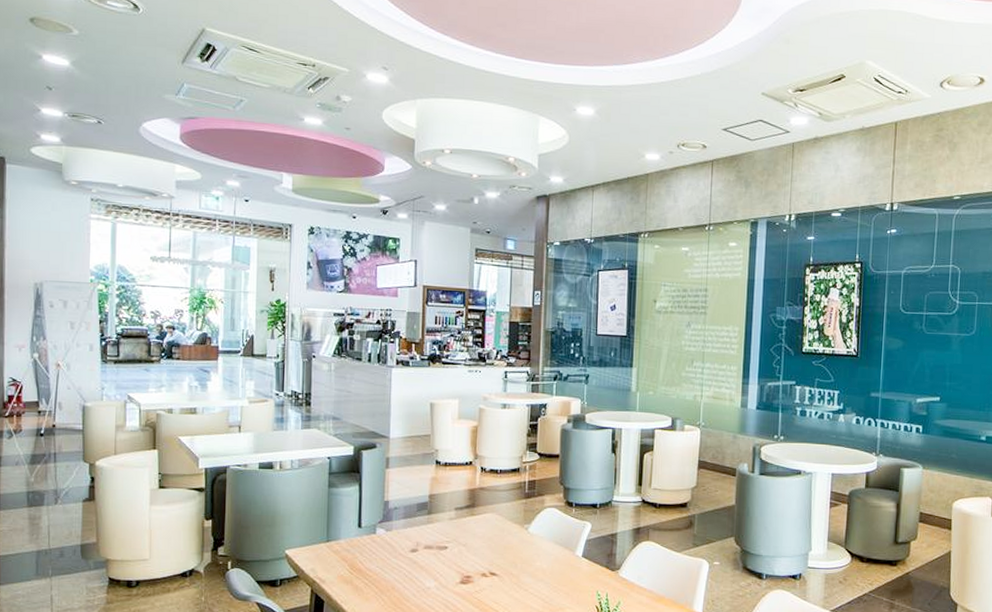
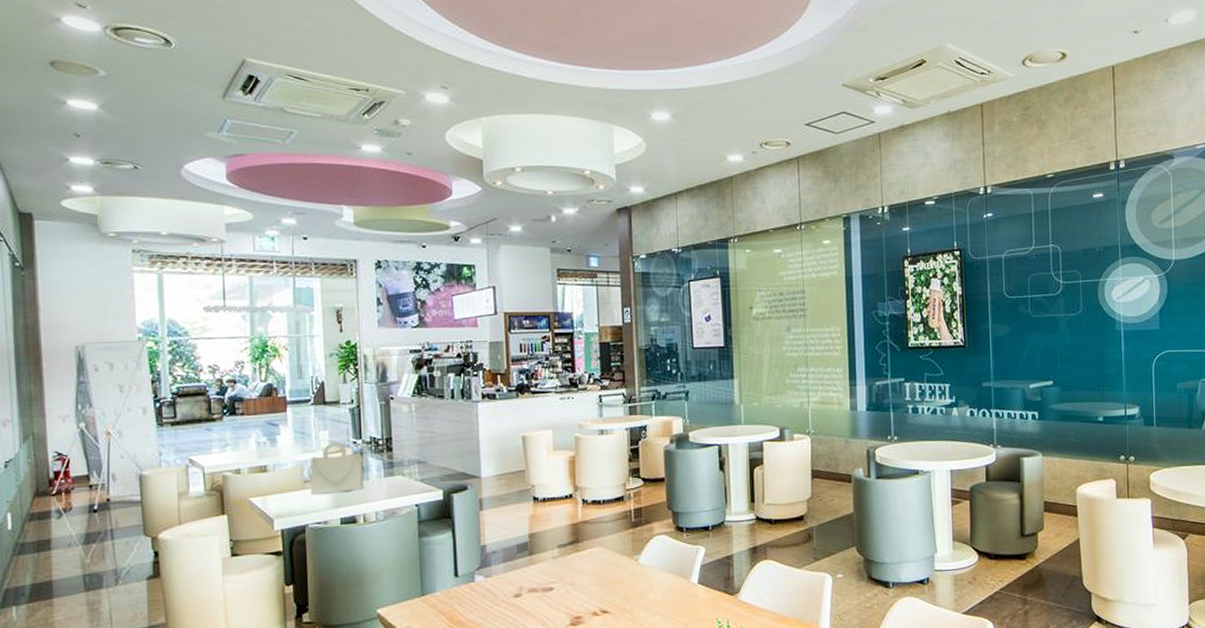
handbag: none [232,392,285,440] -> present [307,442,366,496]

